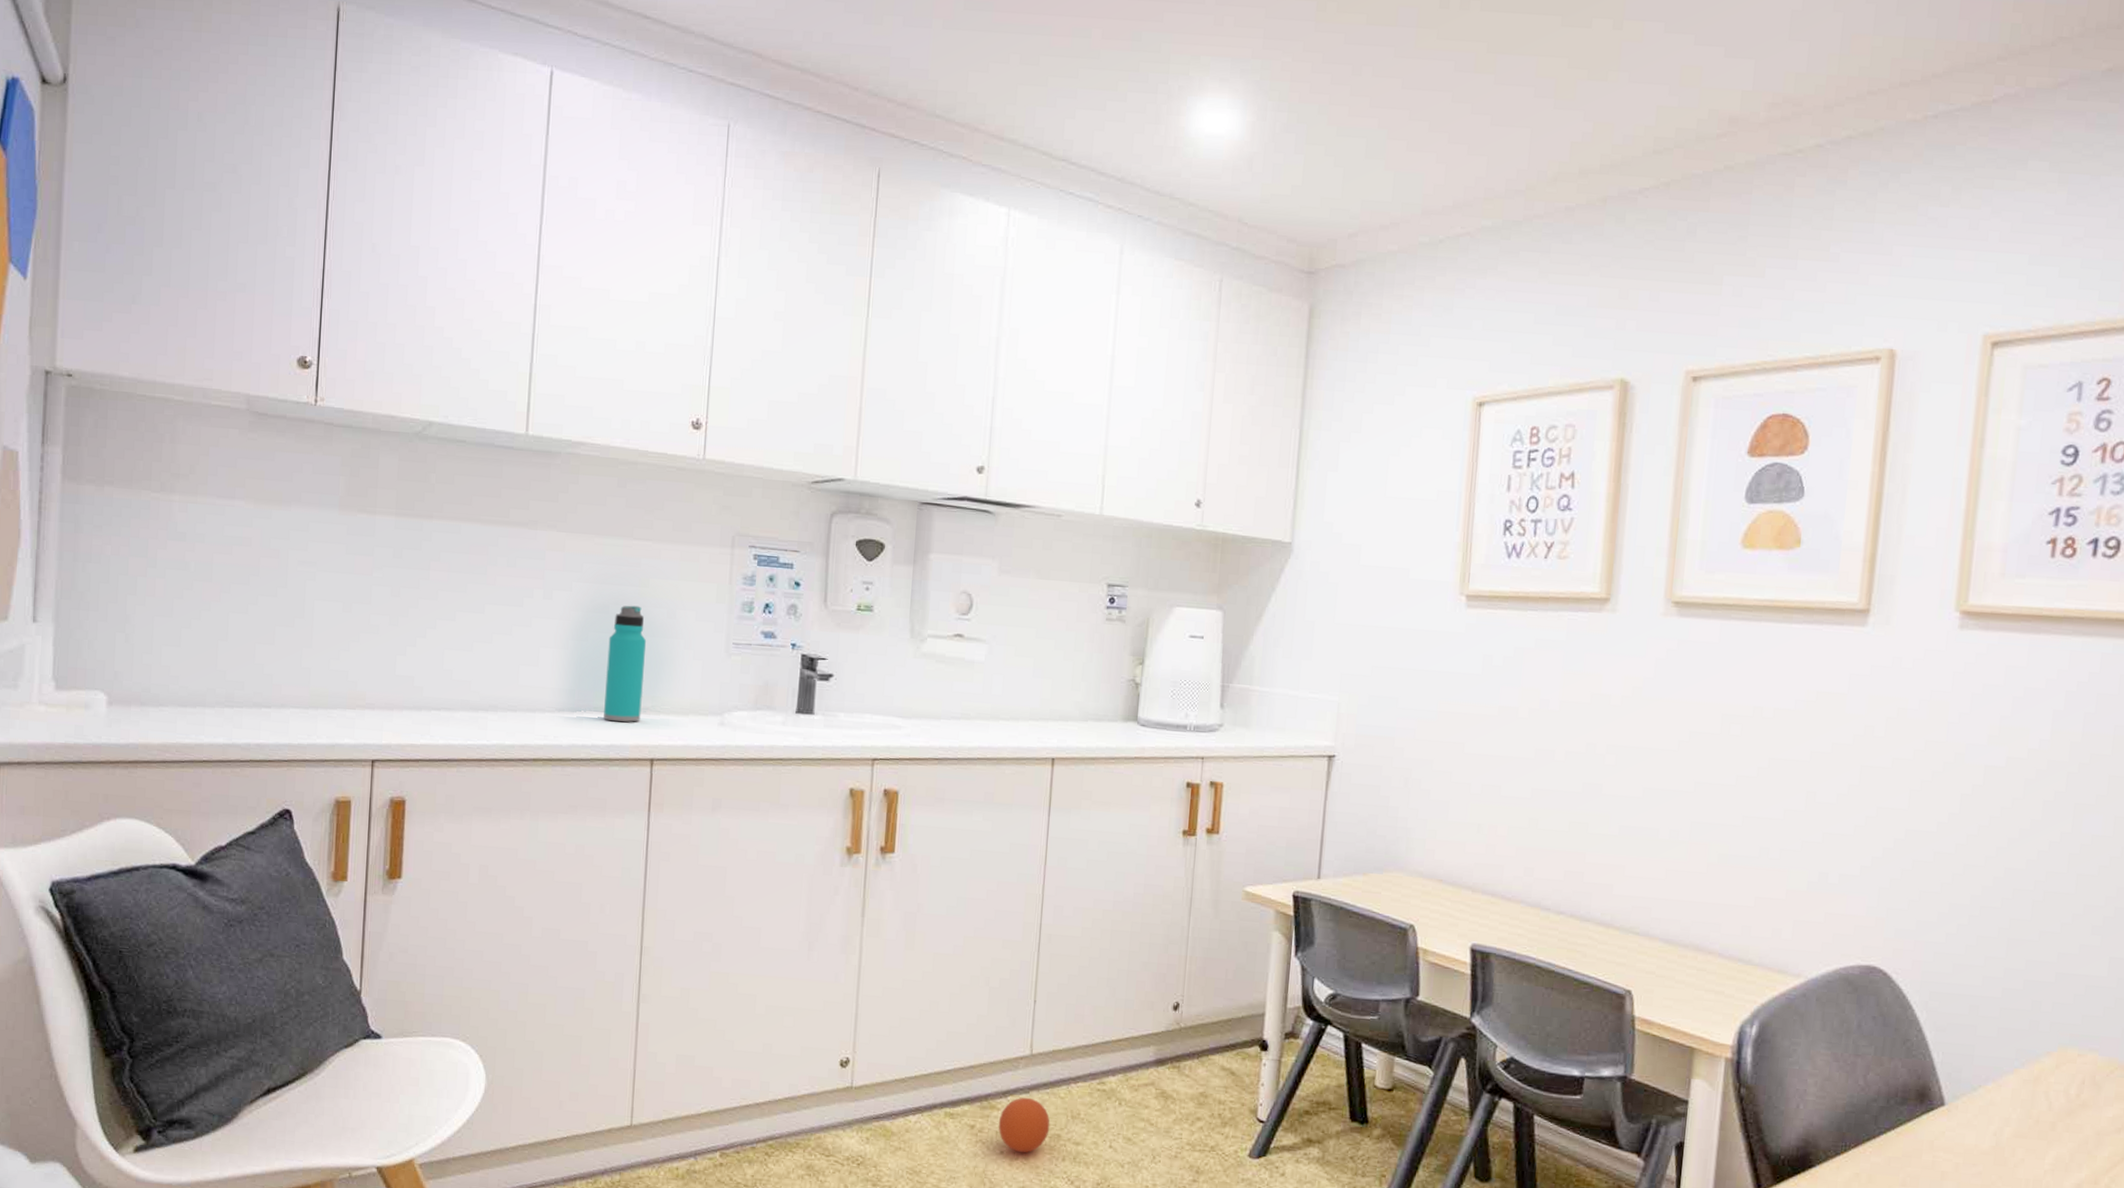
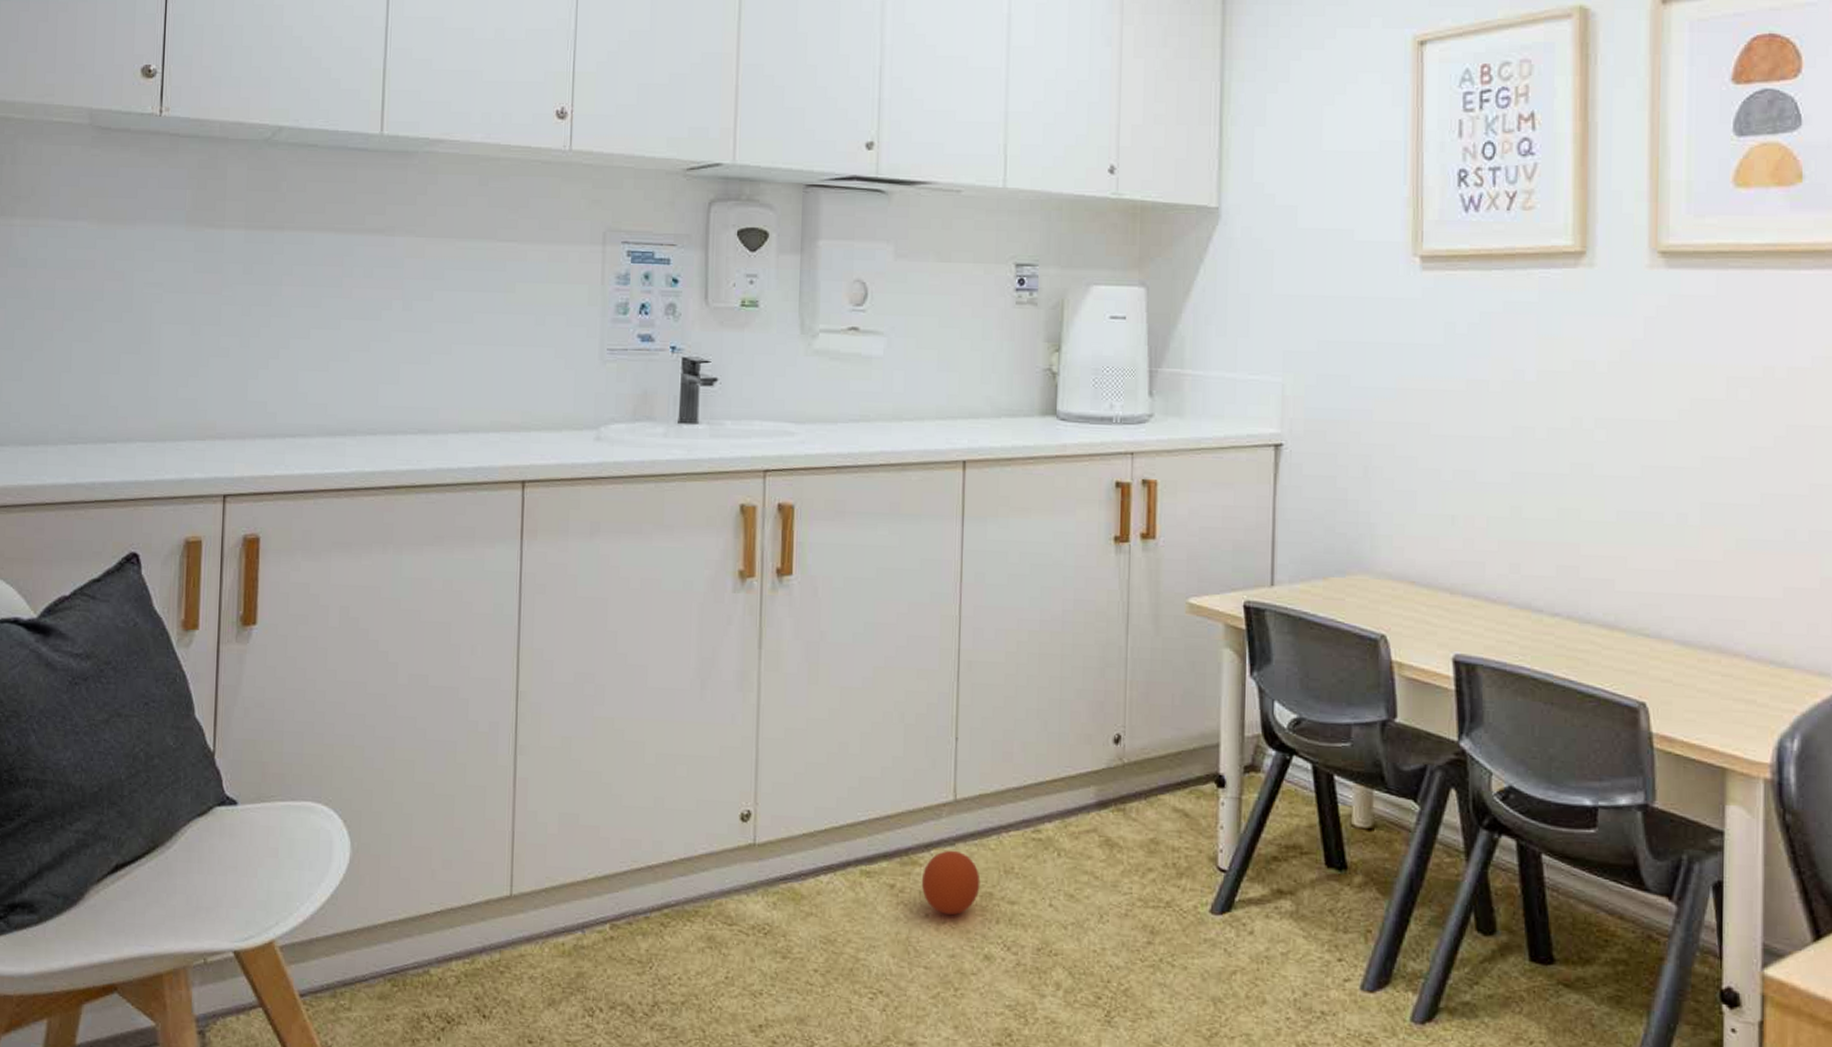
water bottle: present [604,605,647,722] -> none [470,313,515,442]

